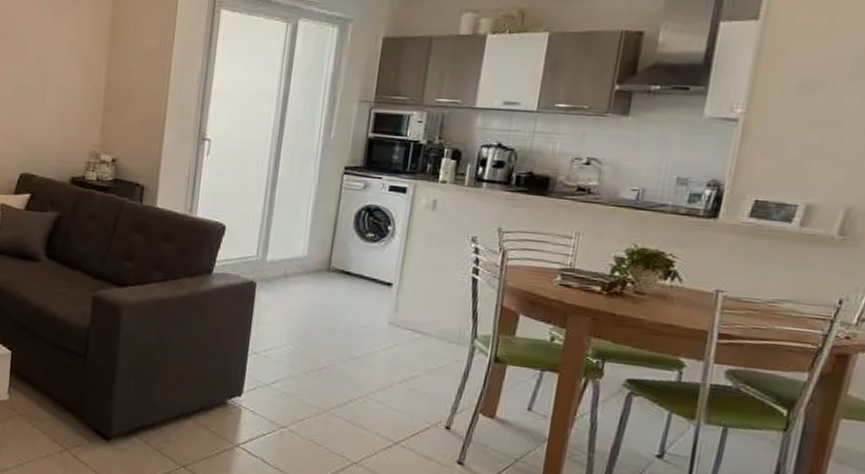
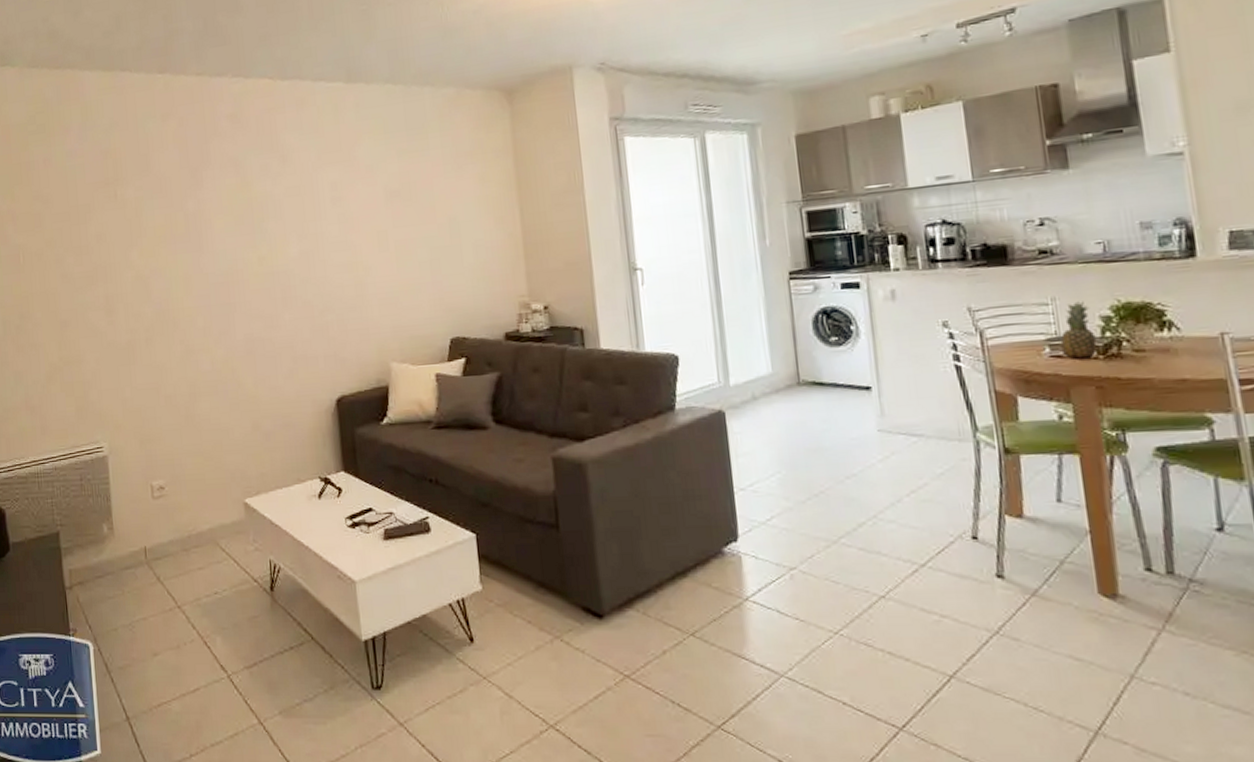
fruit: none [571,240,608,294] -> present [1060,301,1097,361]

